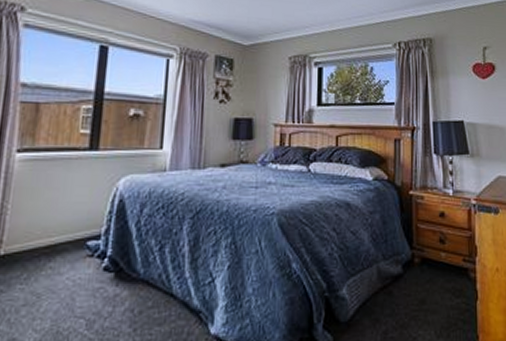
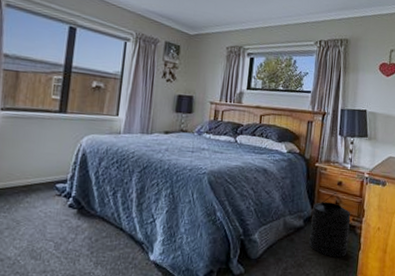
trash can: none [411,226,461,313] -> present [309,192,351,258]

